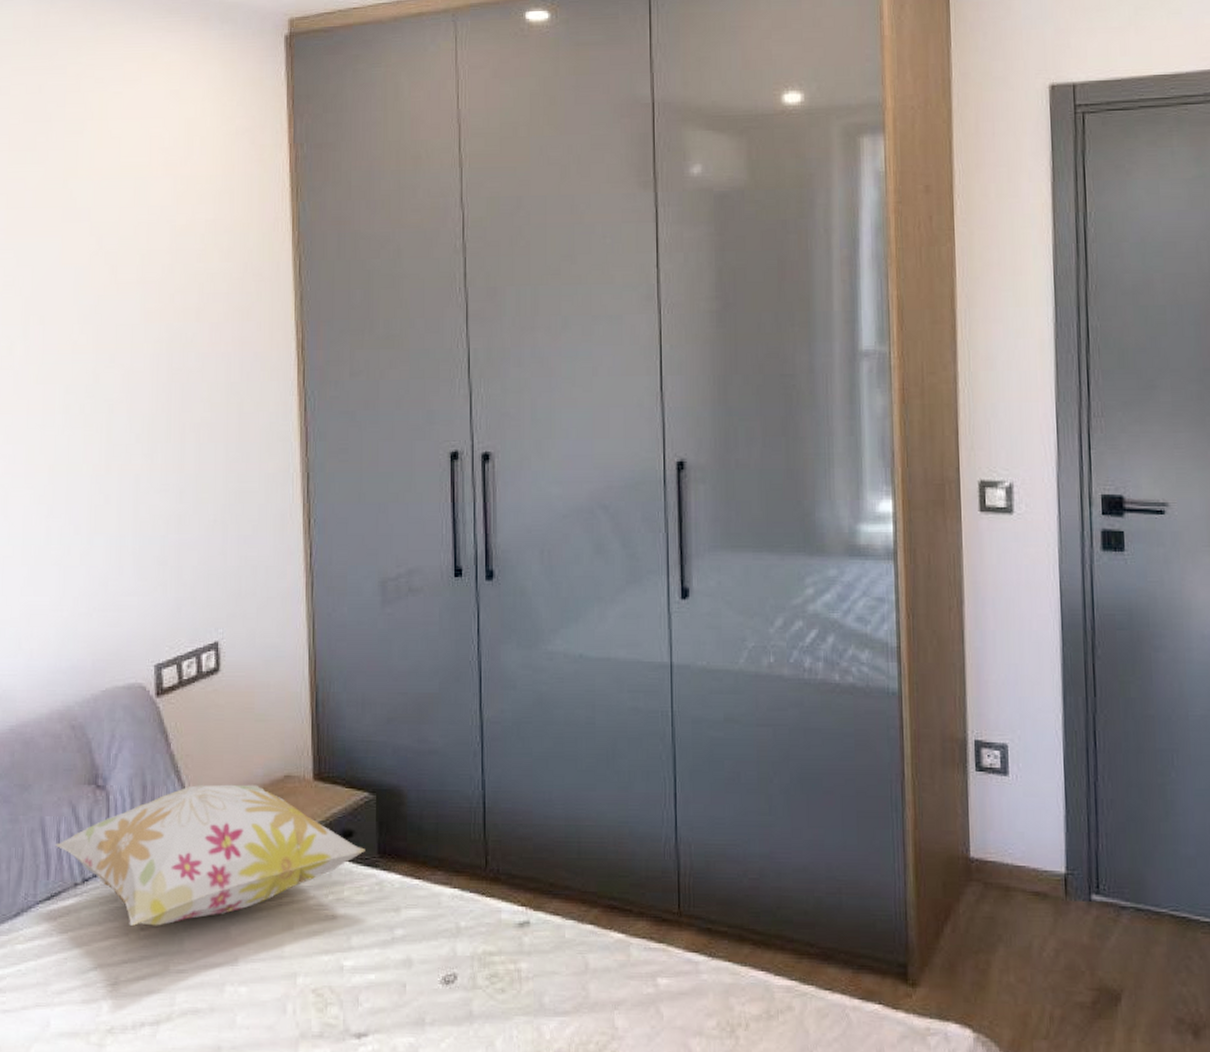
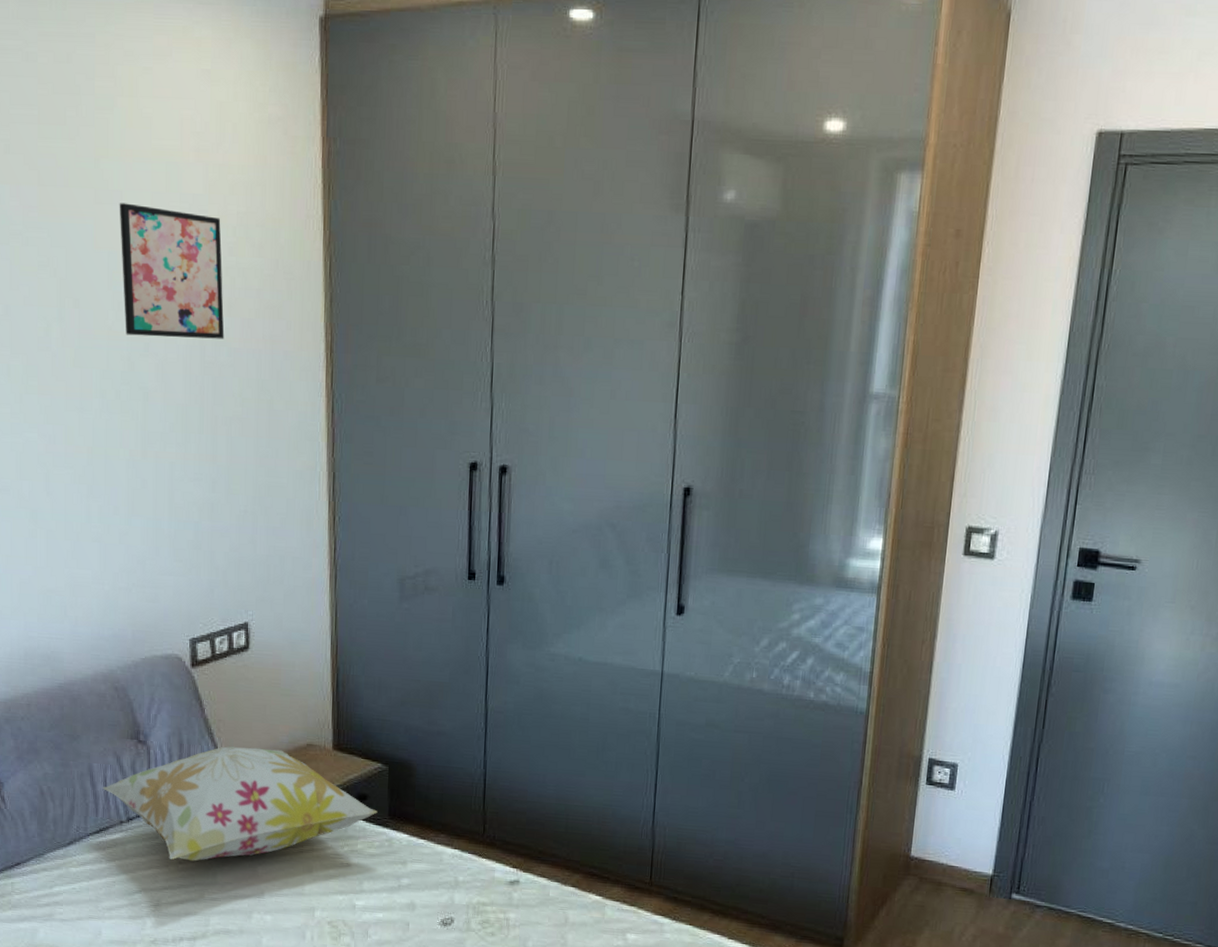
wall art: none [87,219,193,348] -> present [119,203,225,339]

